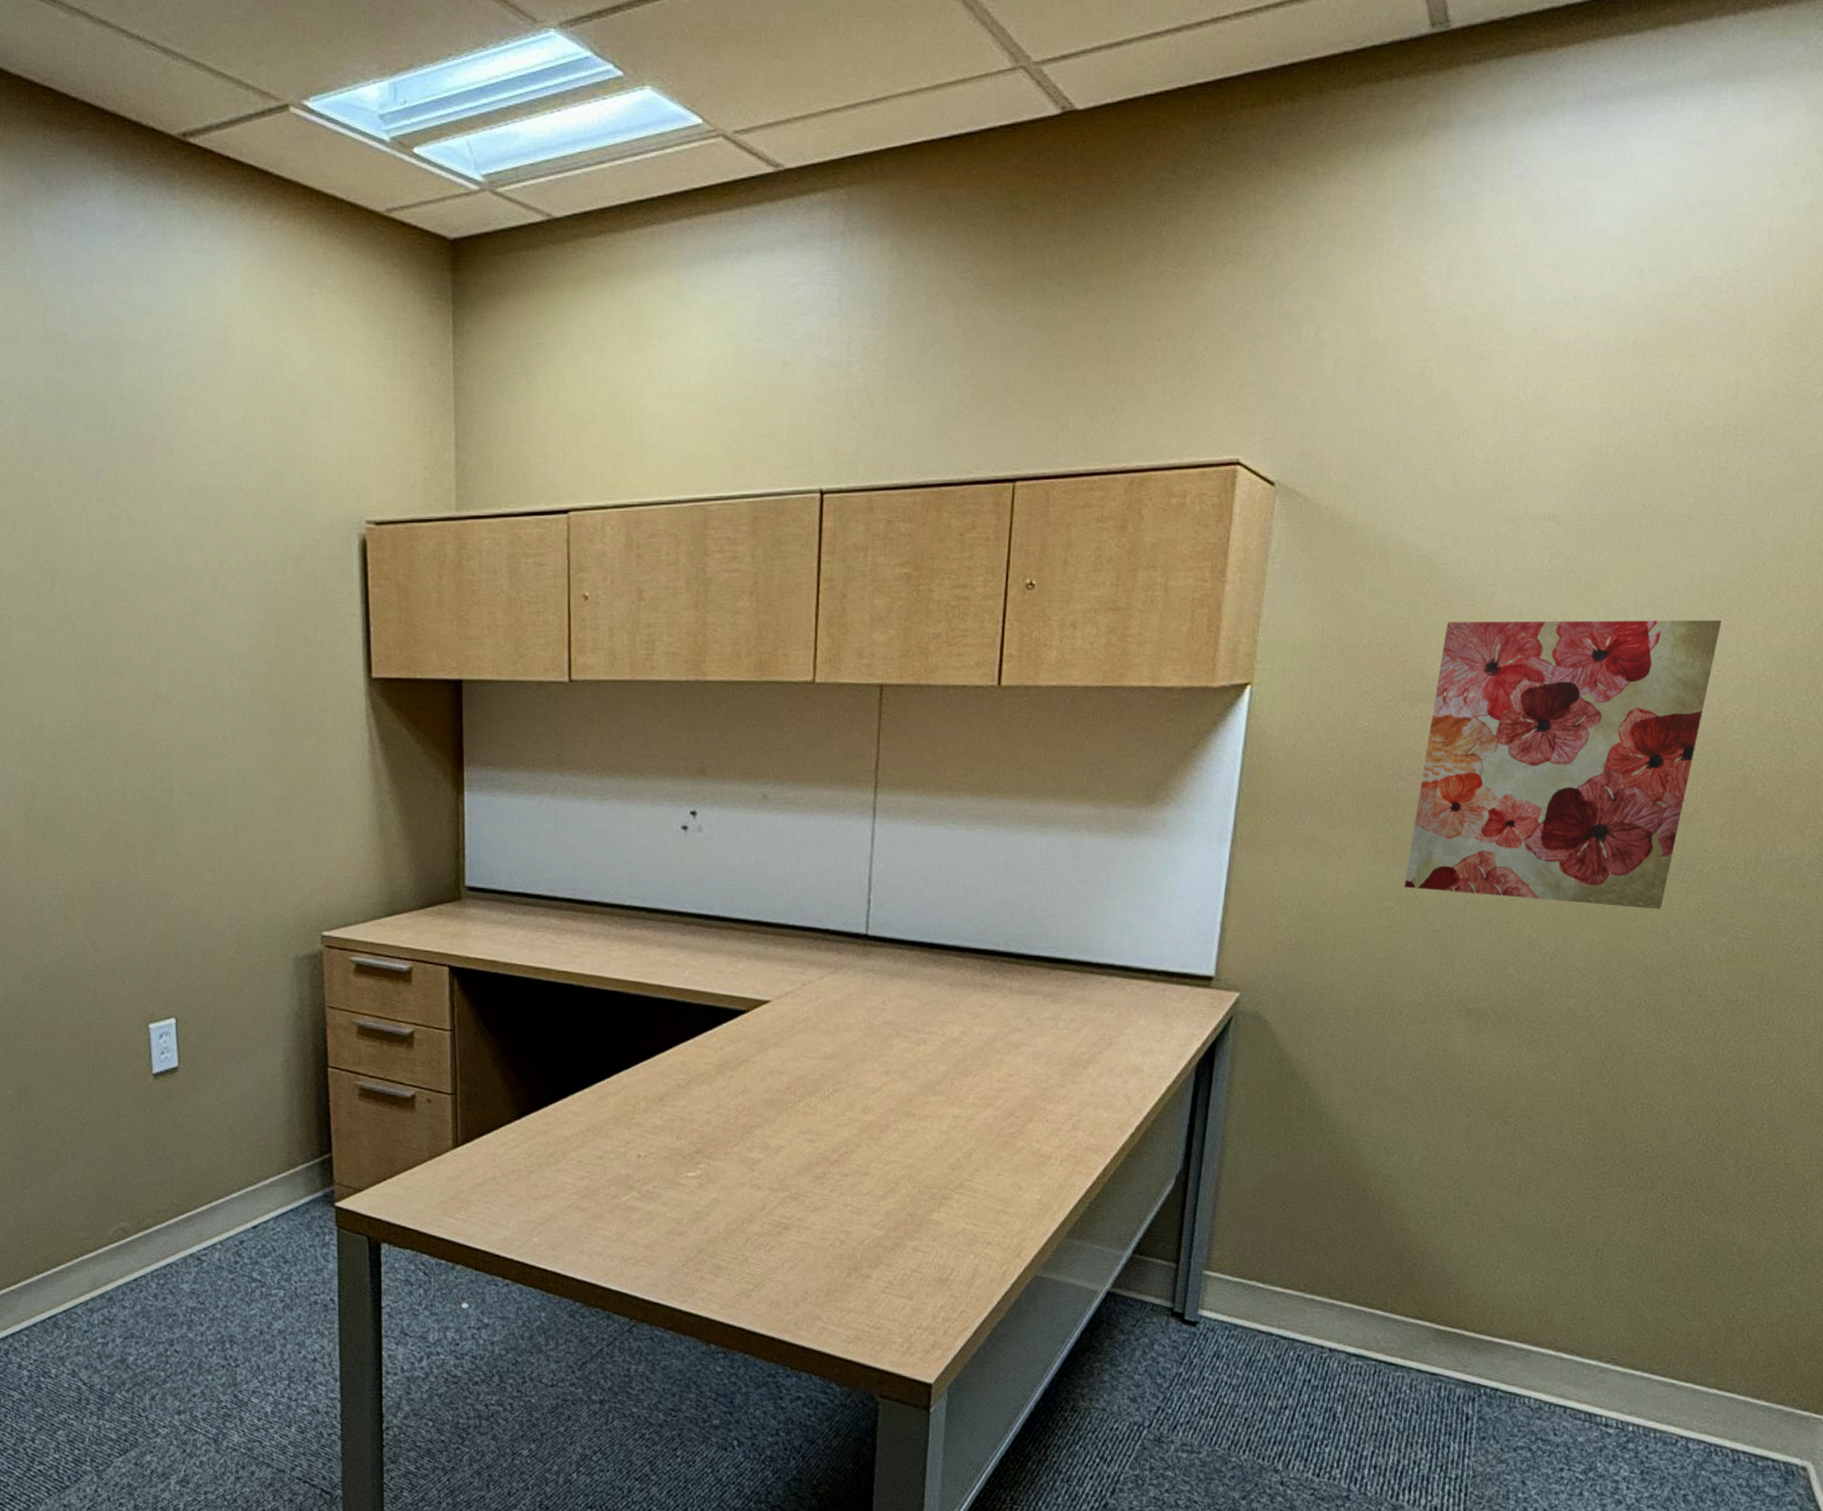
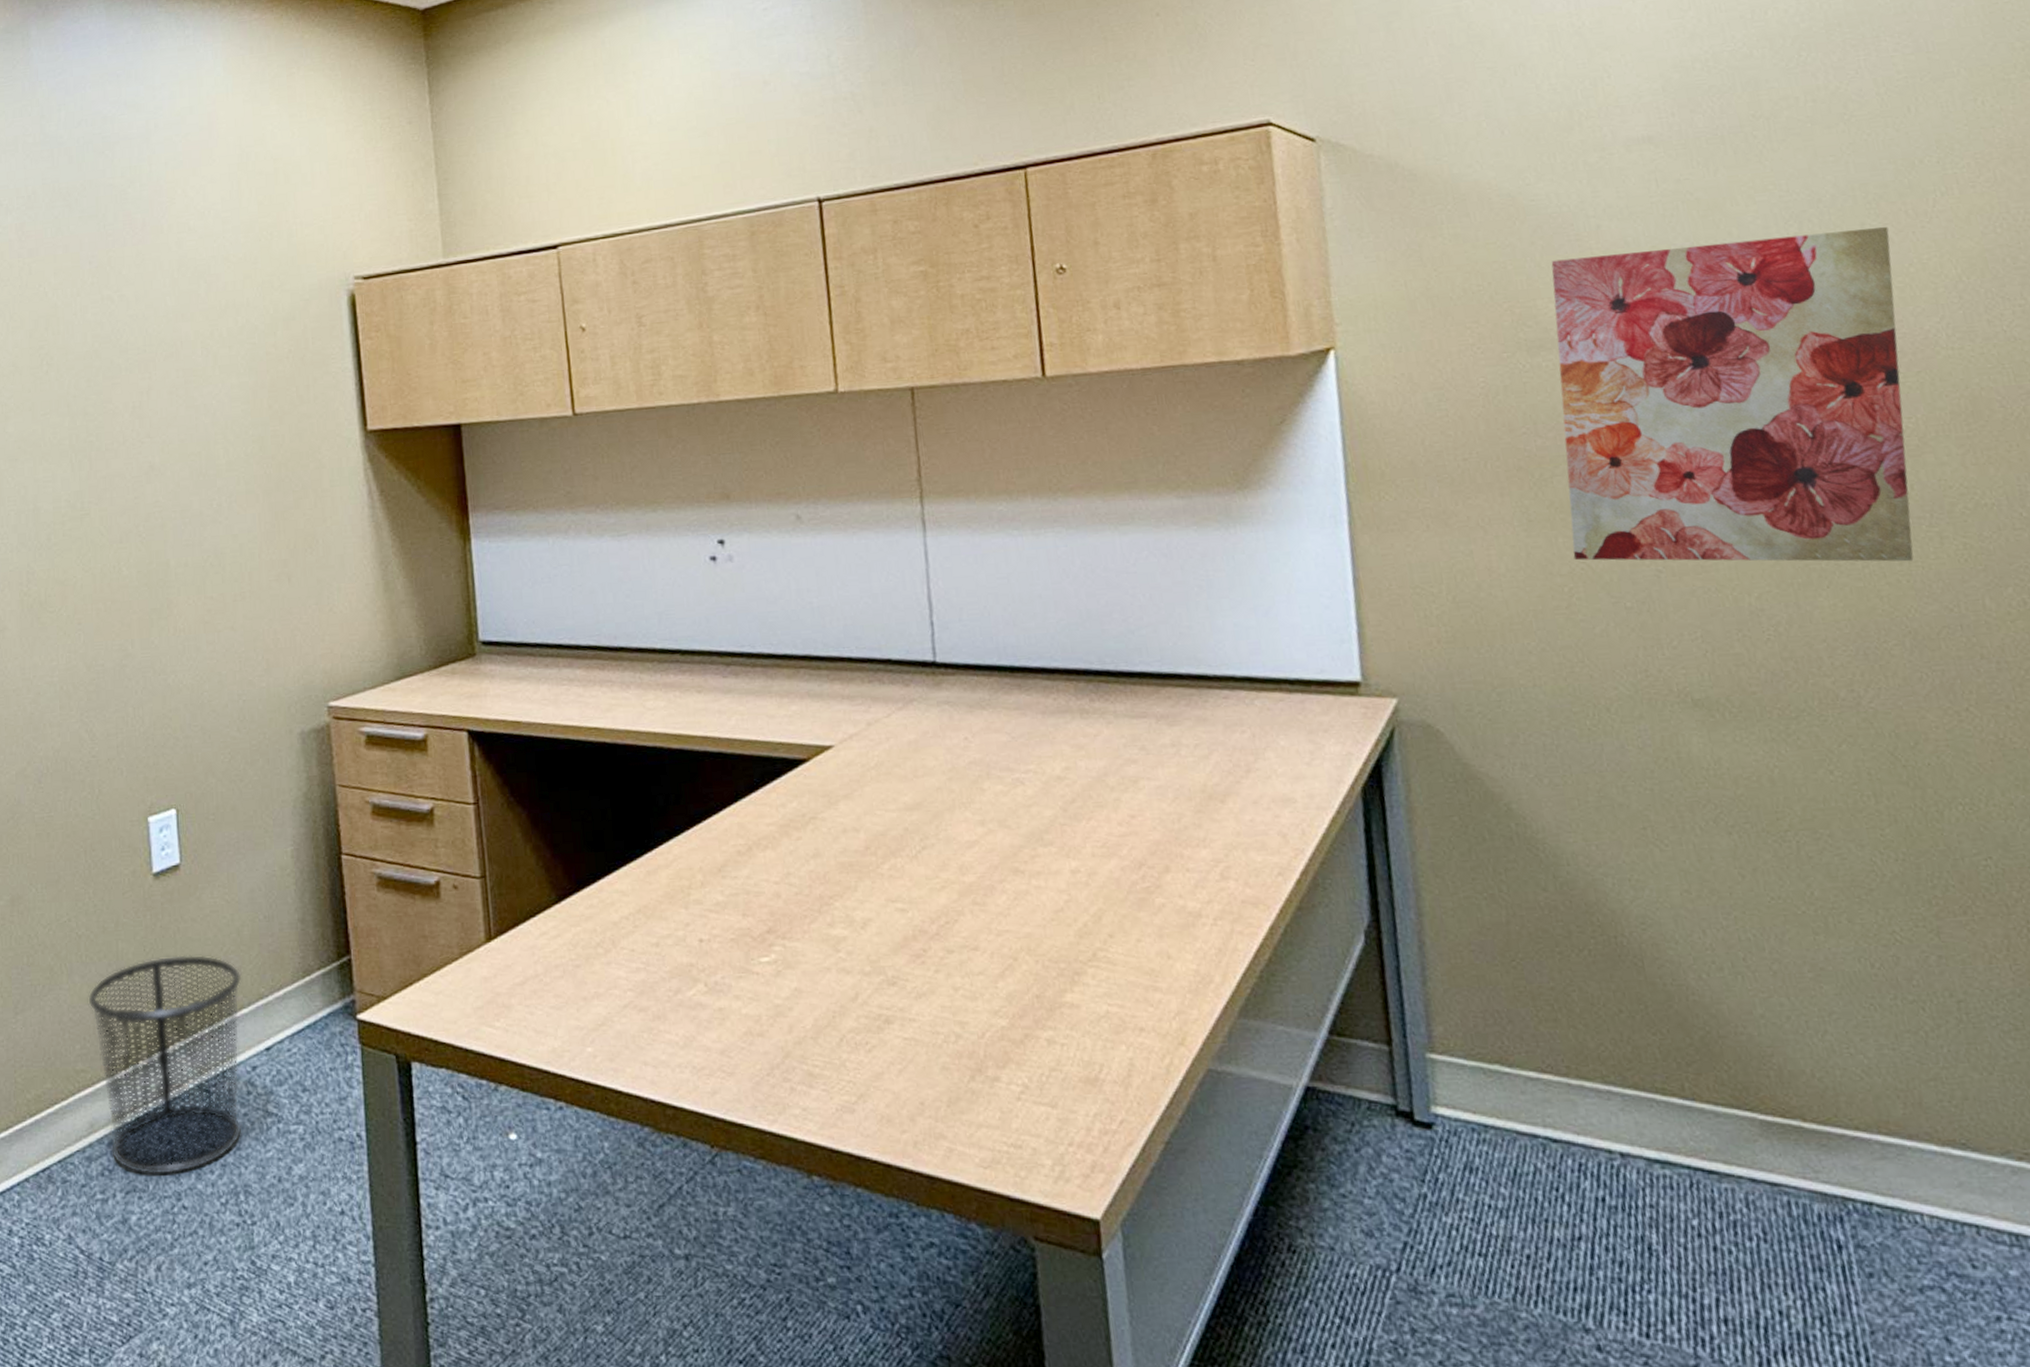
waste bin: none [91,1145,233,1326] -> present [88,954,242,1176]

